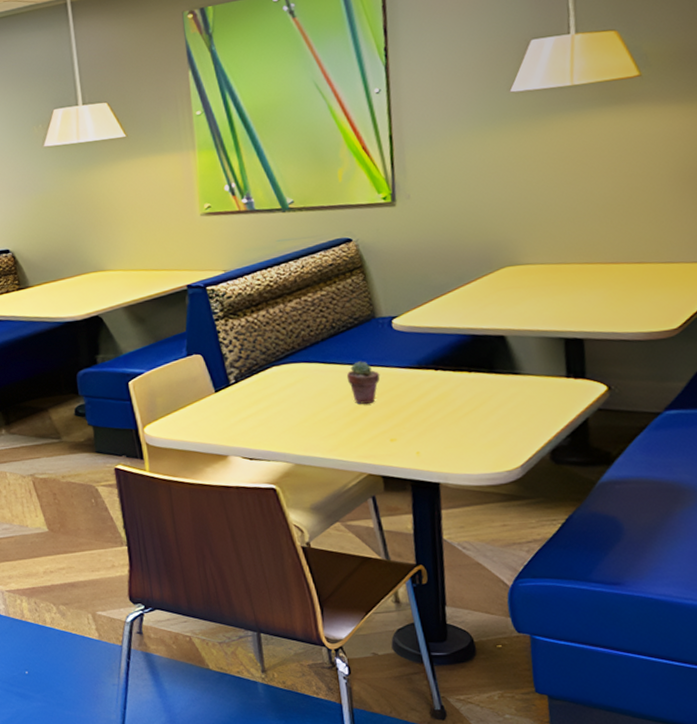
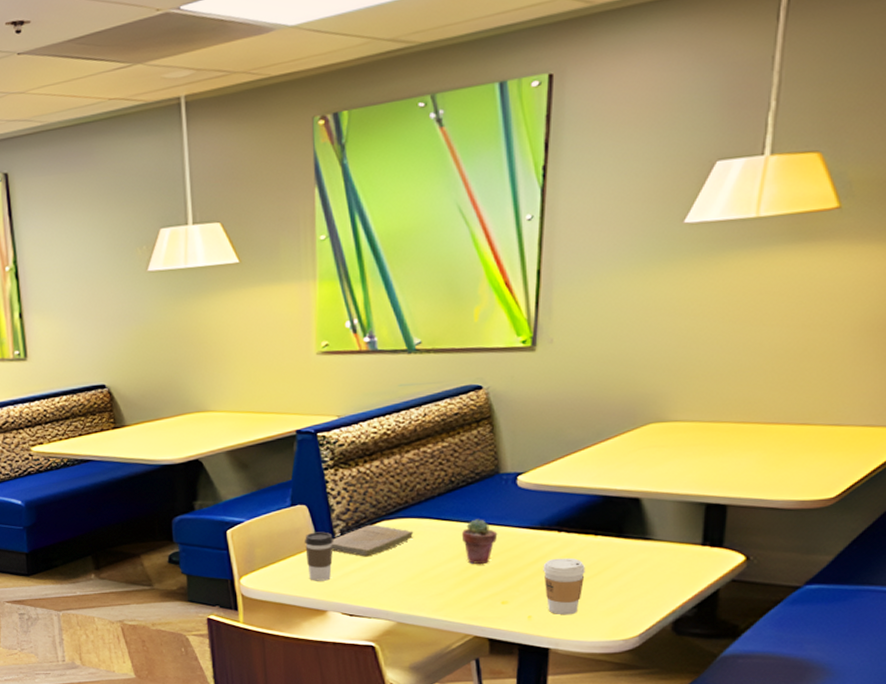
coffee cup: none [202,379,230,427] -> present [305,531,333,581]
book: none [226,370,304,402] -> present [331,524,414,557]
coffee cup: none [424,394,464,450] -> present [543,557,585,615]

